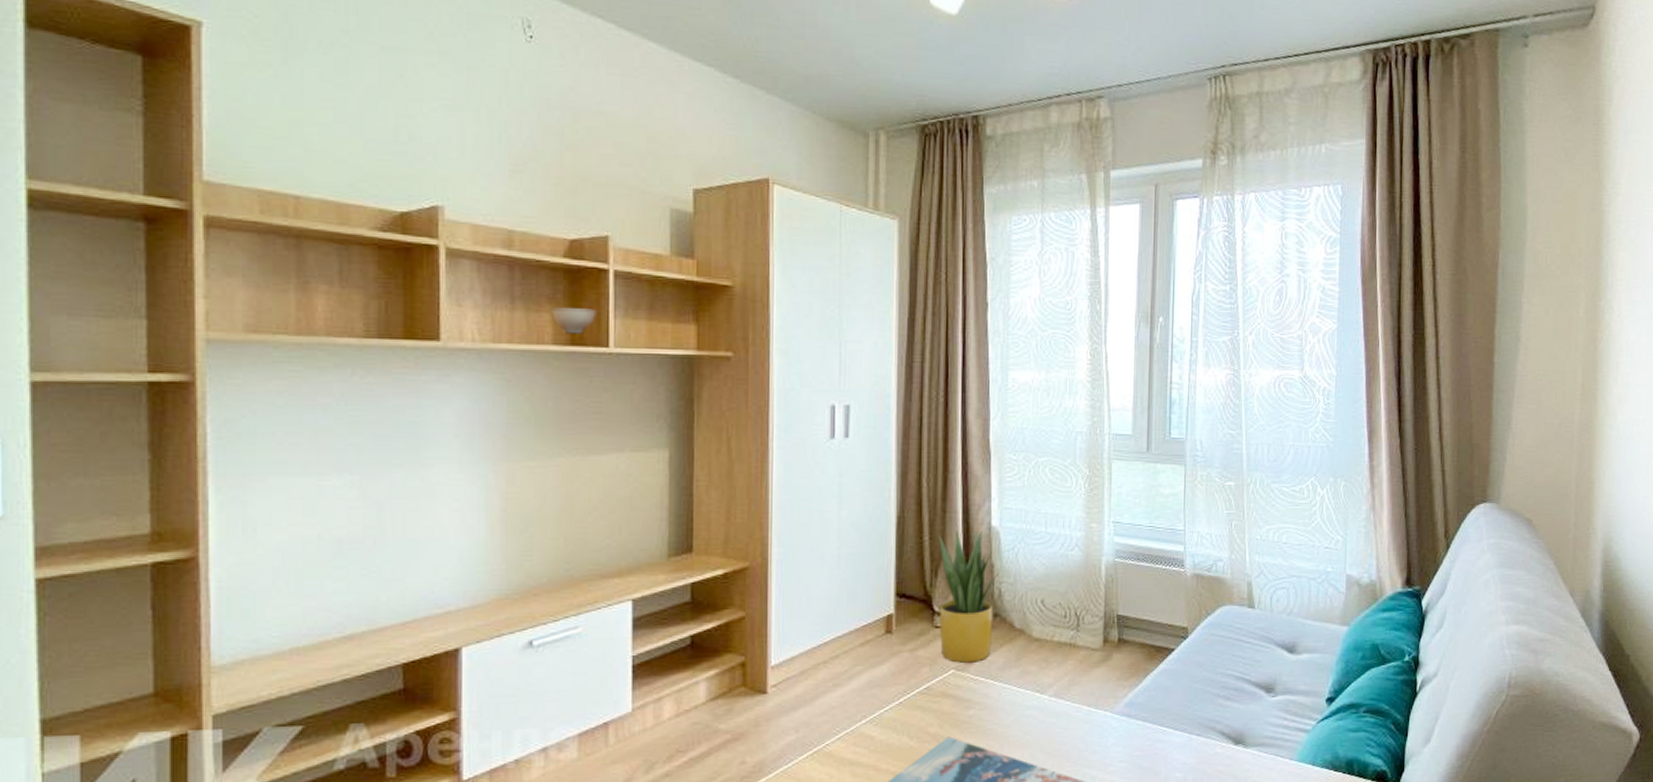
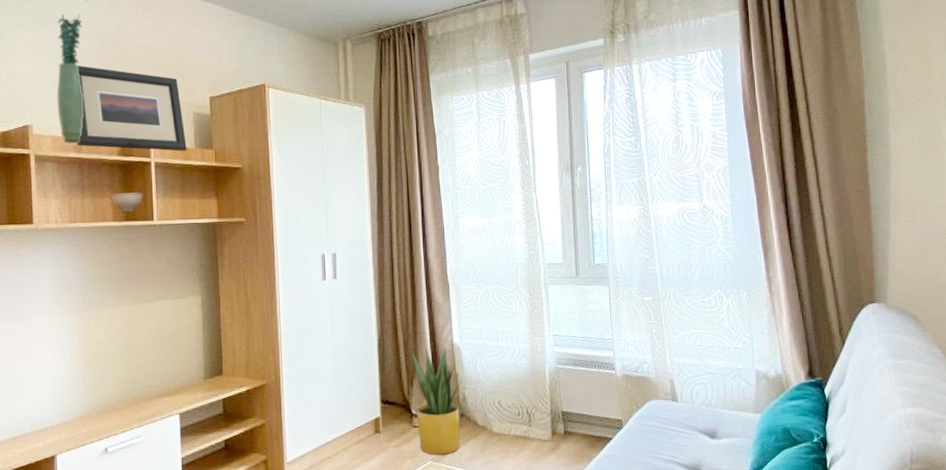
vase: none [480,59,520,236] -> present [56,14,83,143]
picture frame: none [506,131,659,259] -> present [77,66,187,151]

